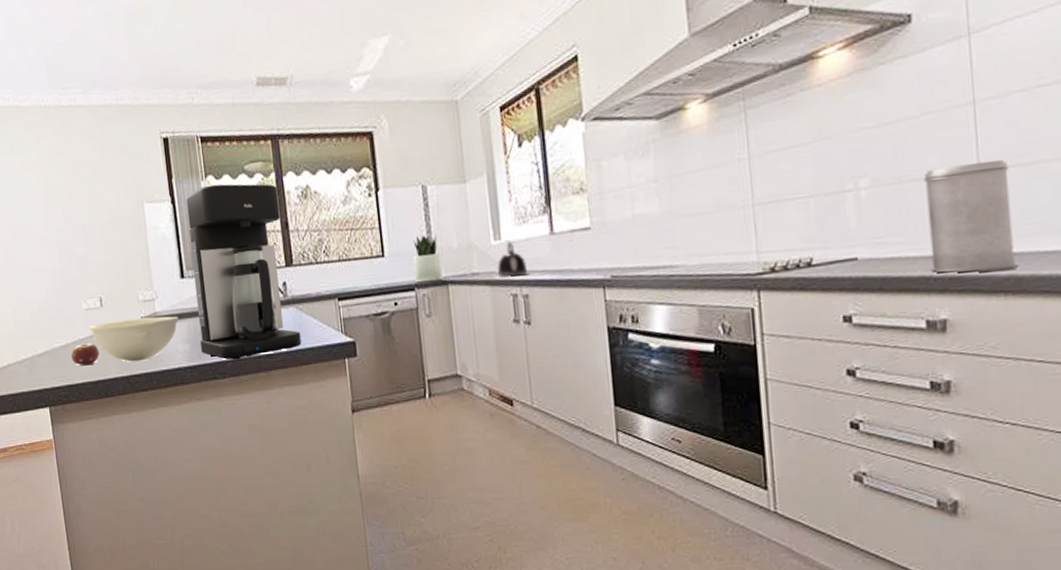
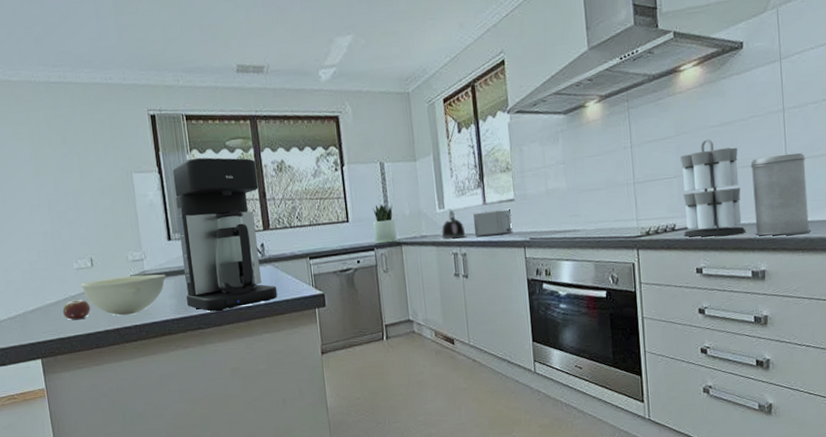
toaster: none [537,240,588,275] -> present [473,209,512,237]
spice rack: none [820,145,918,275] -> present [681,139,746,237]

